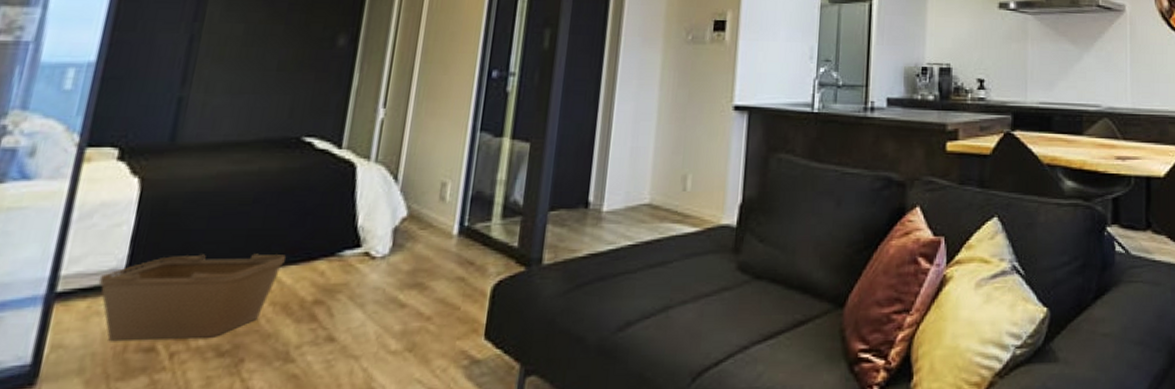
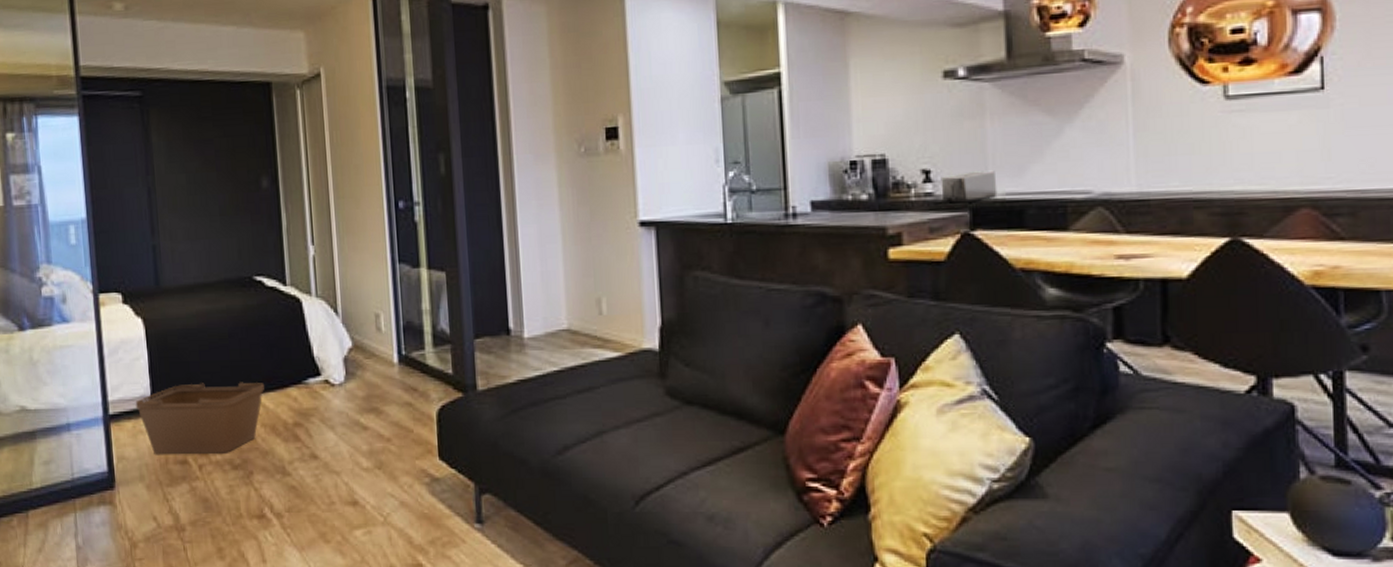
toaster: none [991,83,1033,109] -> present [940,170,998,205]

